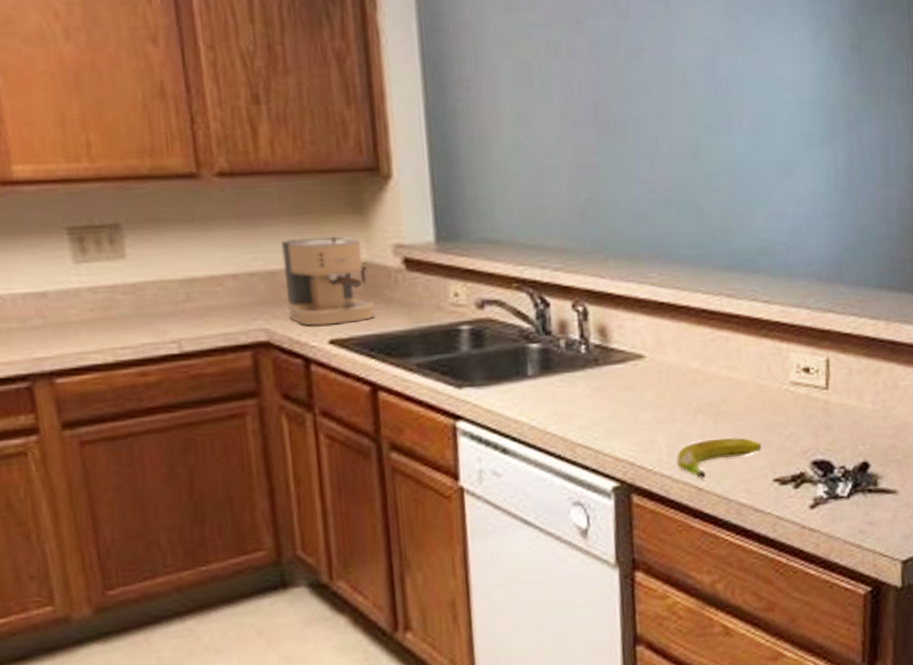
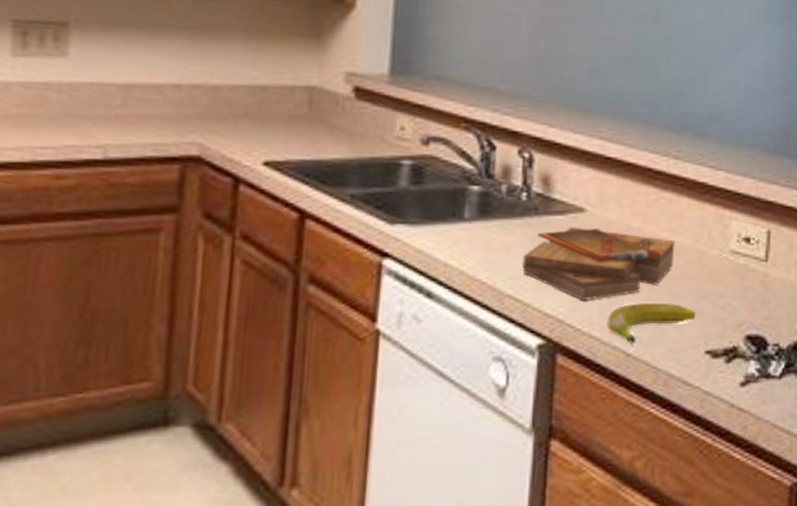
coffee maker: present [281,234,375,326] -> none [226,56,318,146]
clipboard: none [588,373,736,443] -> present [522,227,675,300]

